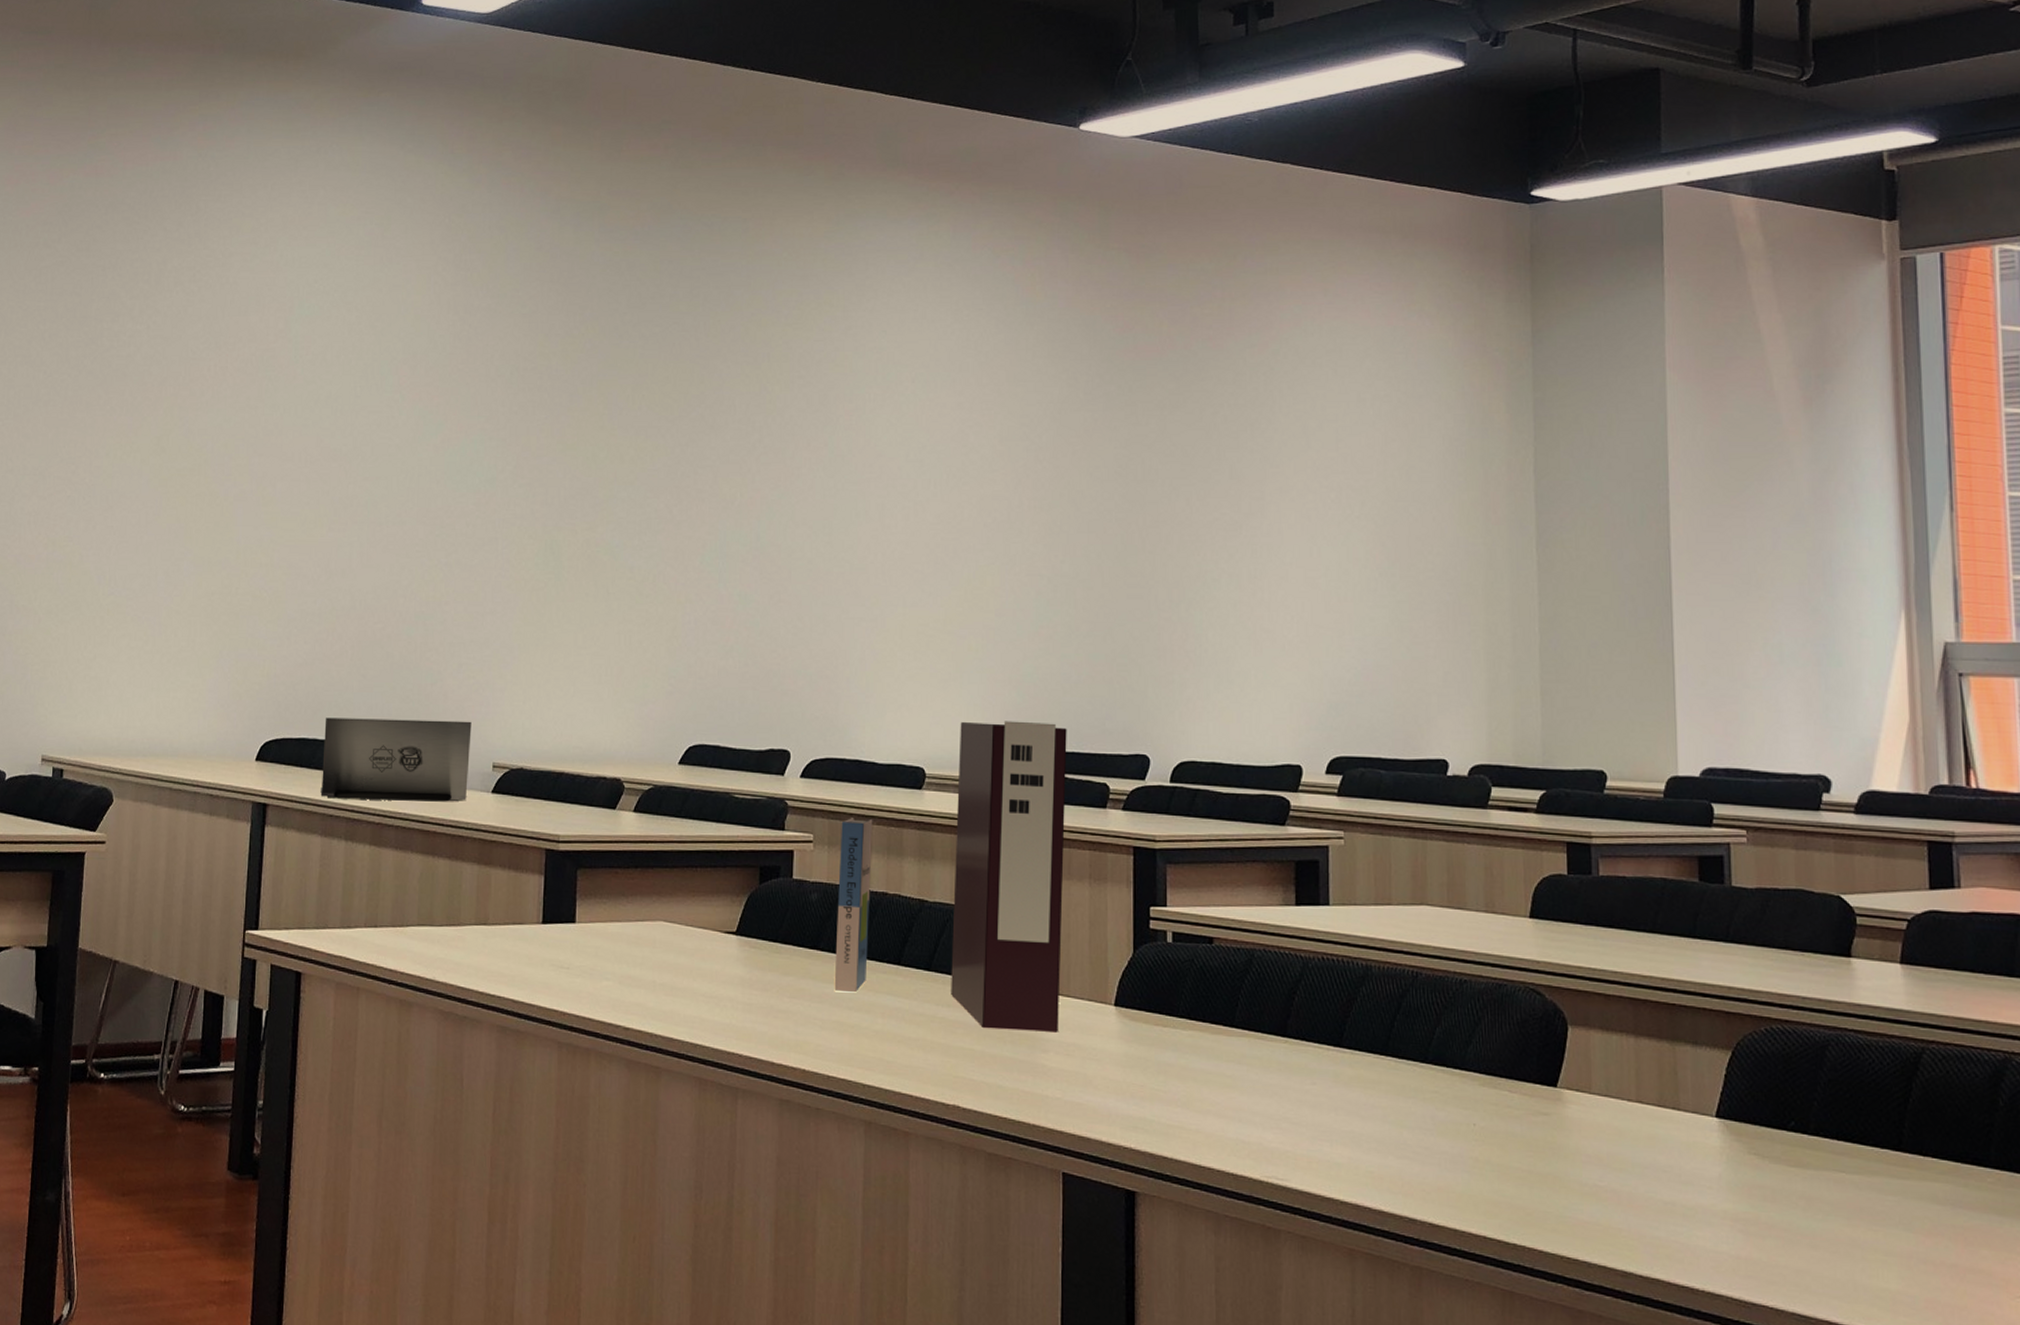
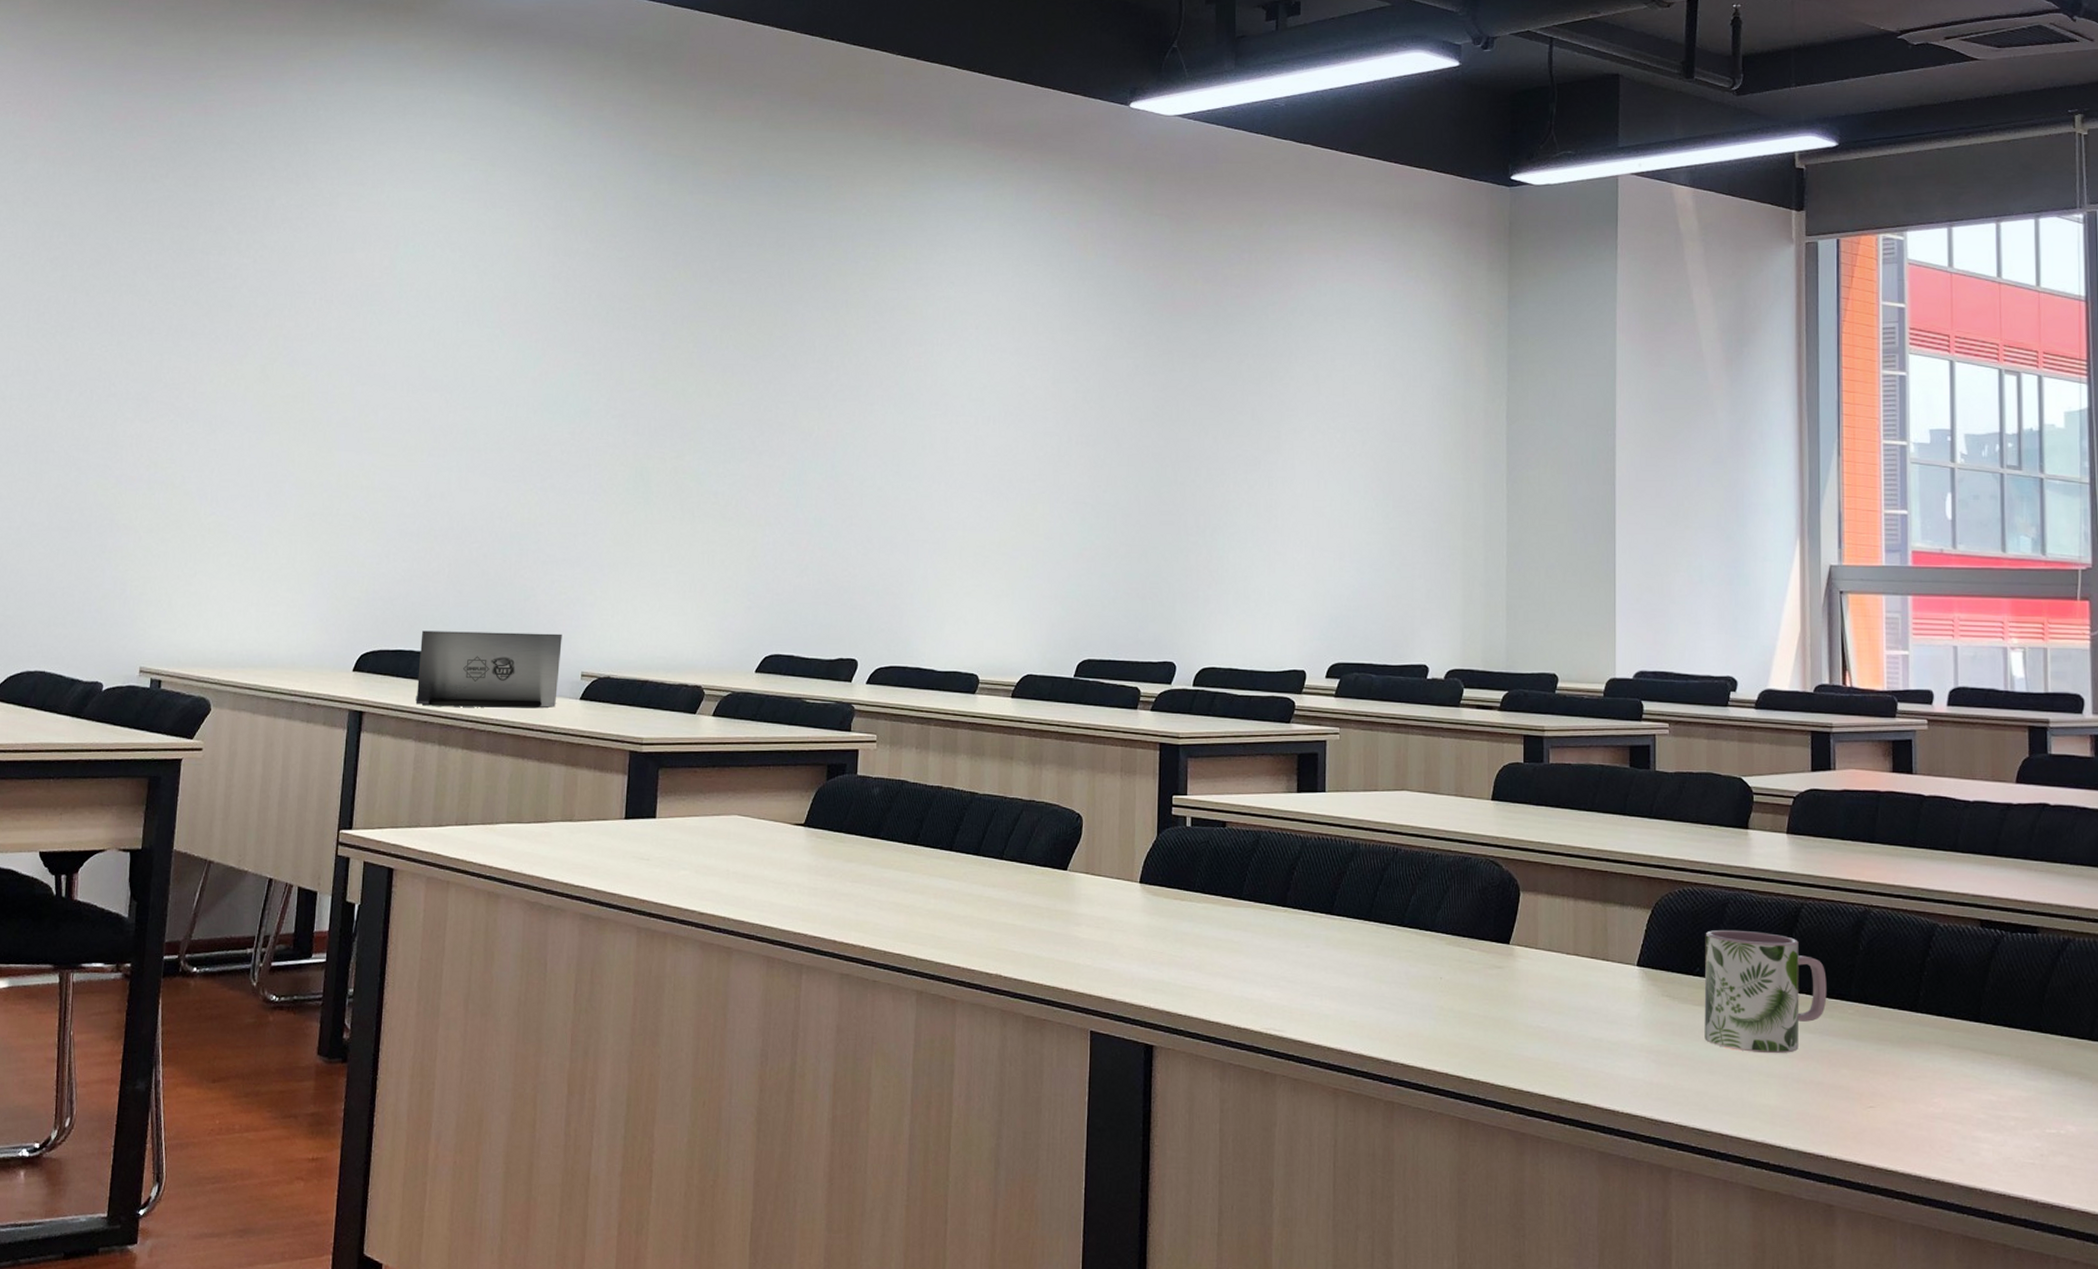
book: present [834,818,873,993] -> none [892,720,931,877]
binder: present [951,721,1067,1032] -> none [996,632,1105,908]
mug: none [1800,1076,1959,1228] -> present [1704,929,1827,1054]

